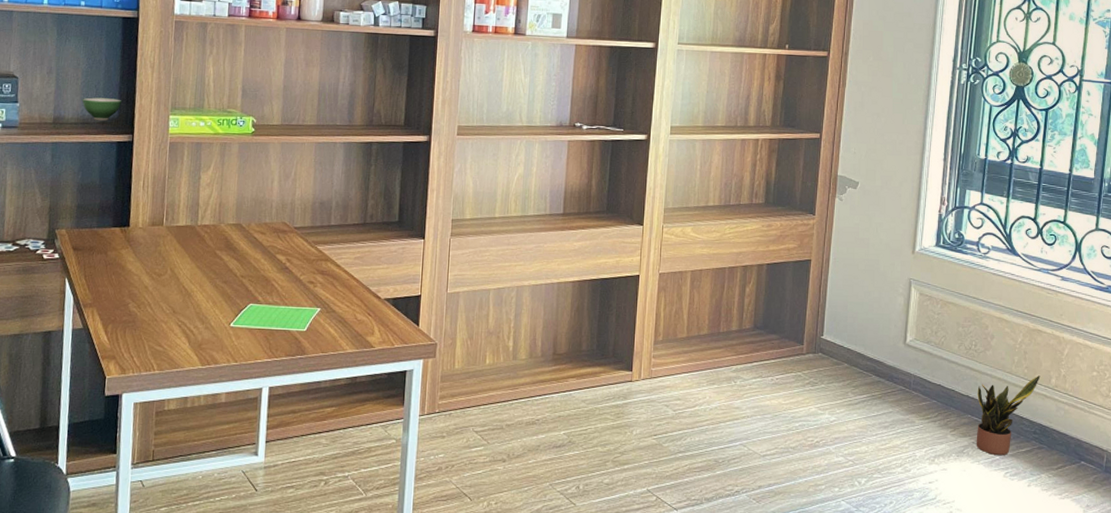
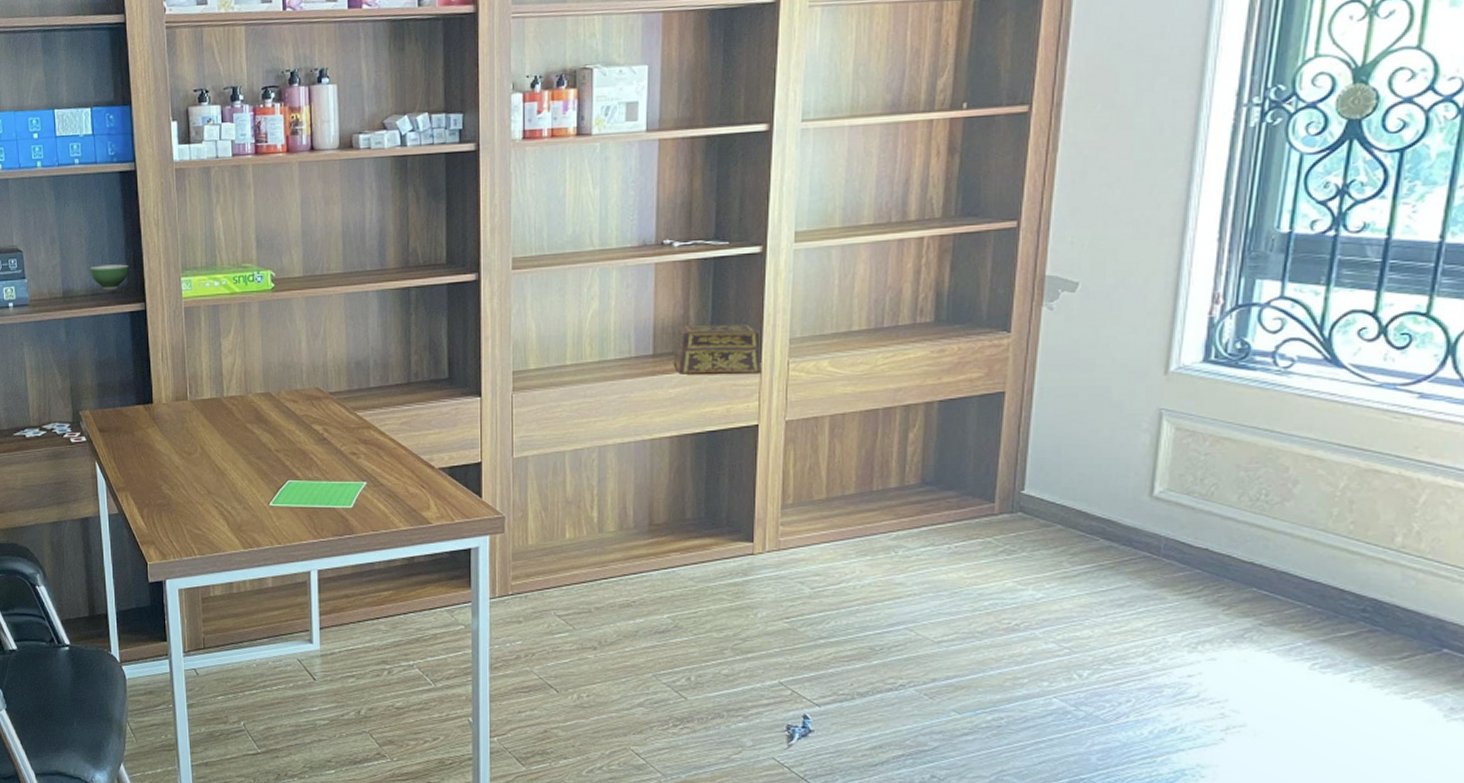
decorative box: none [578,191,644,235] -> present [673,323,762,375]
potted plant: present [976,375,1040,455] -> none [1264,533,1376,641]

